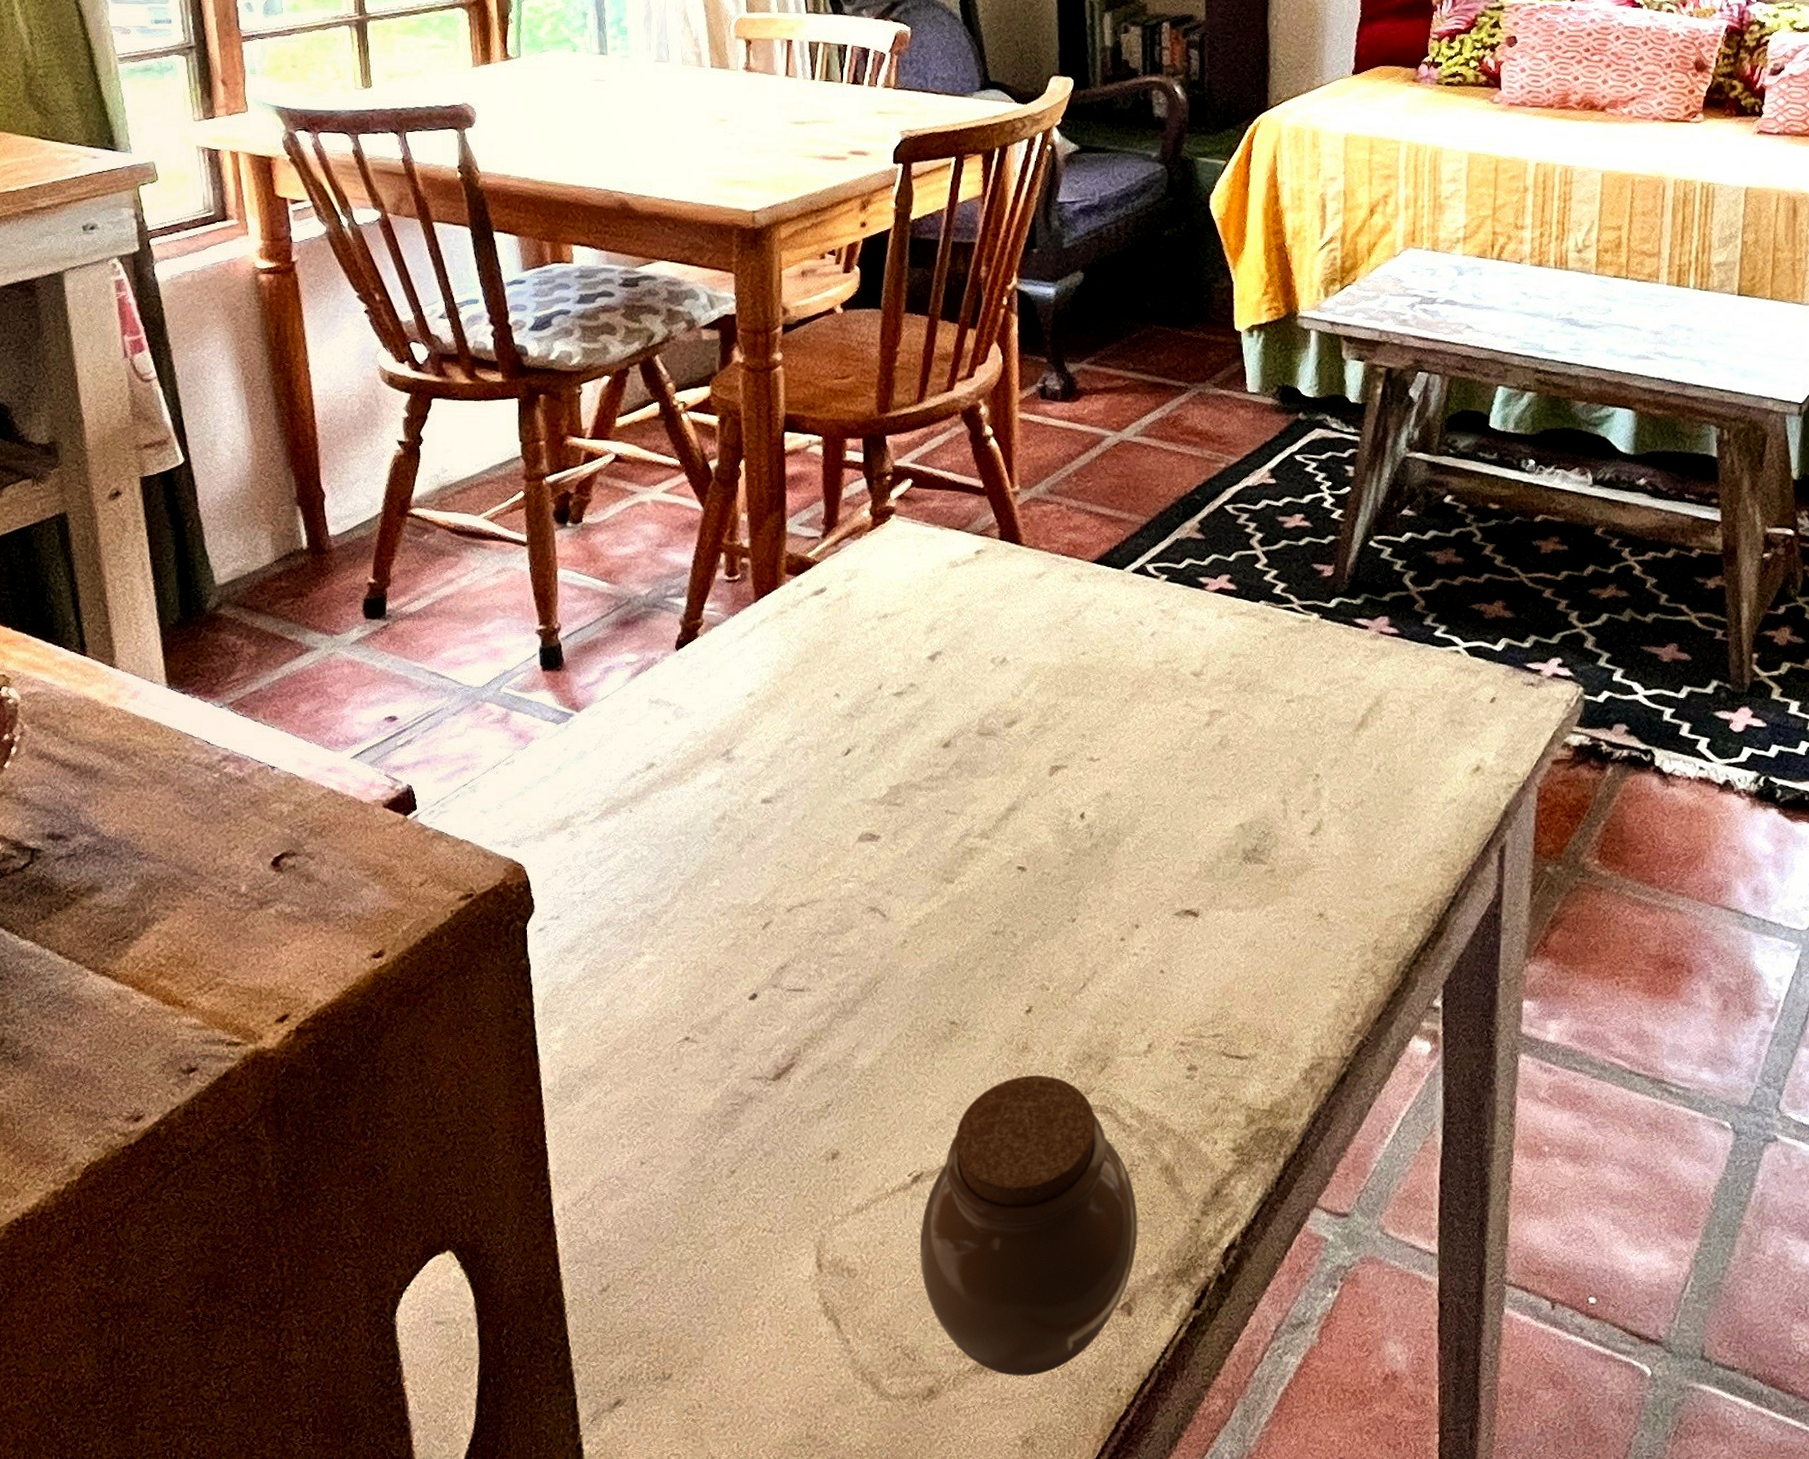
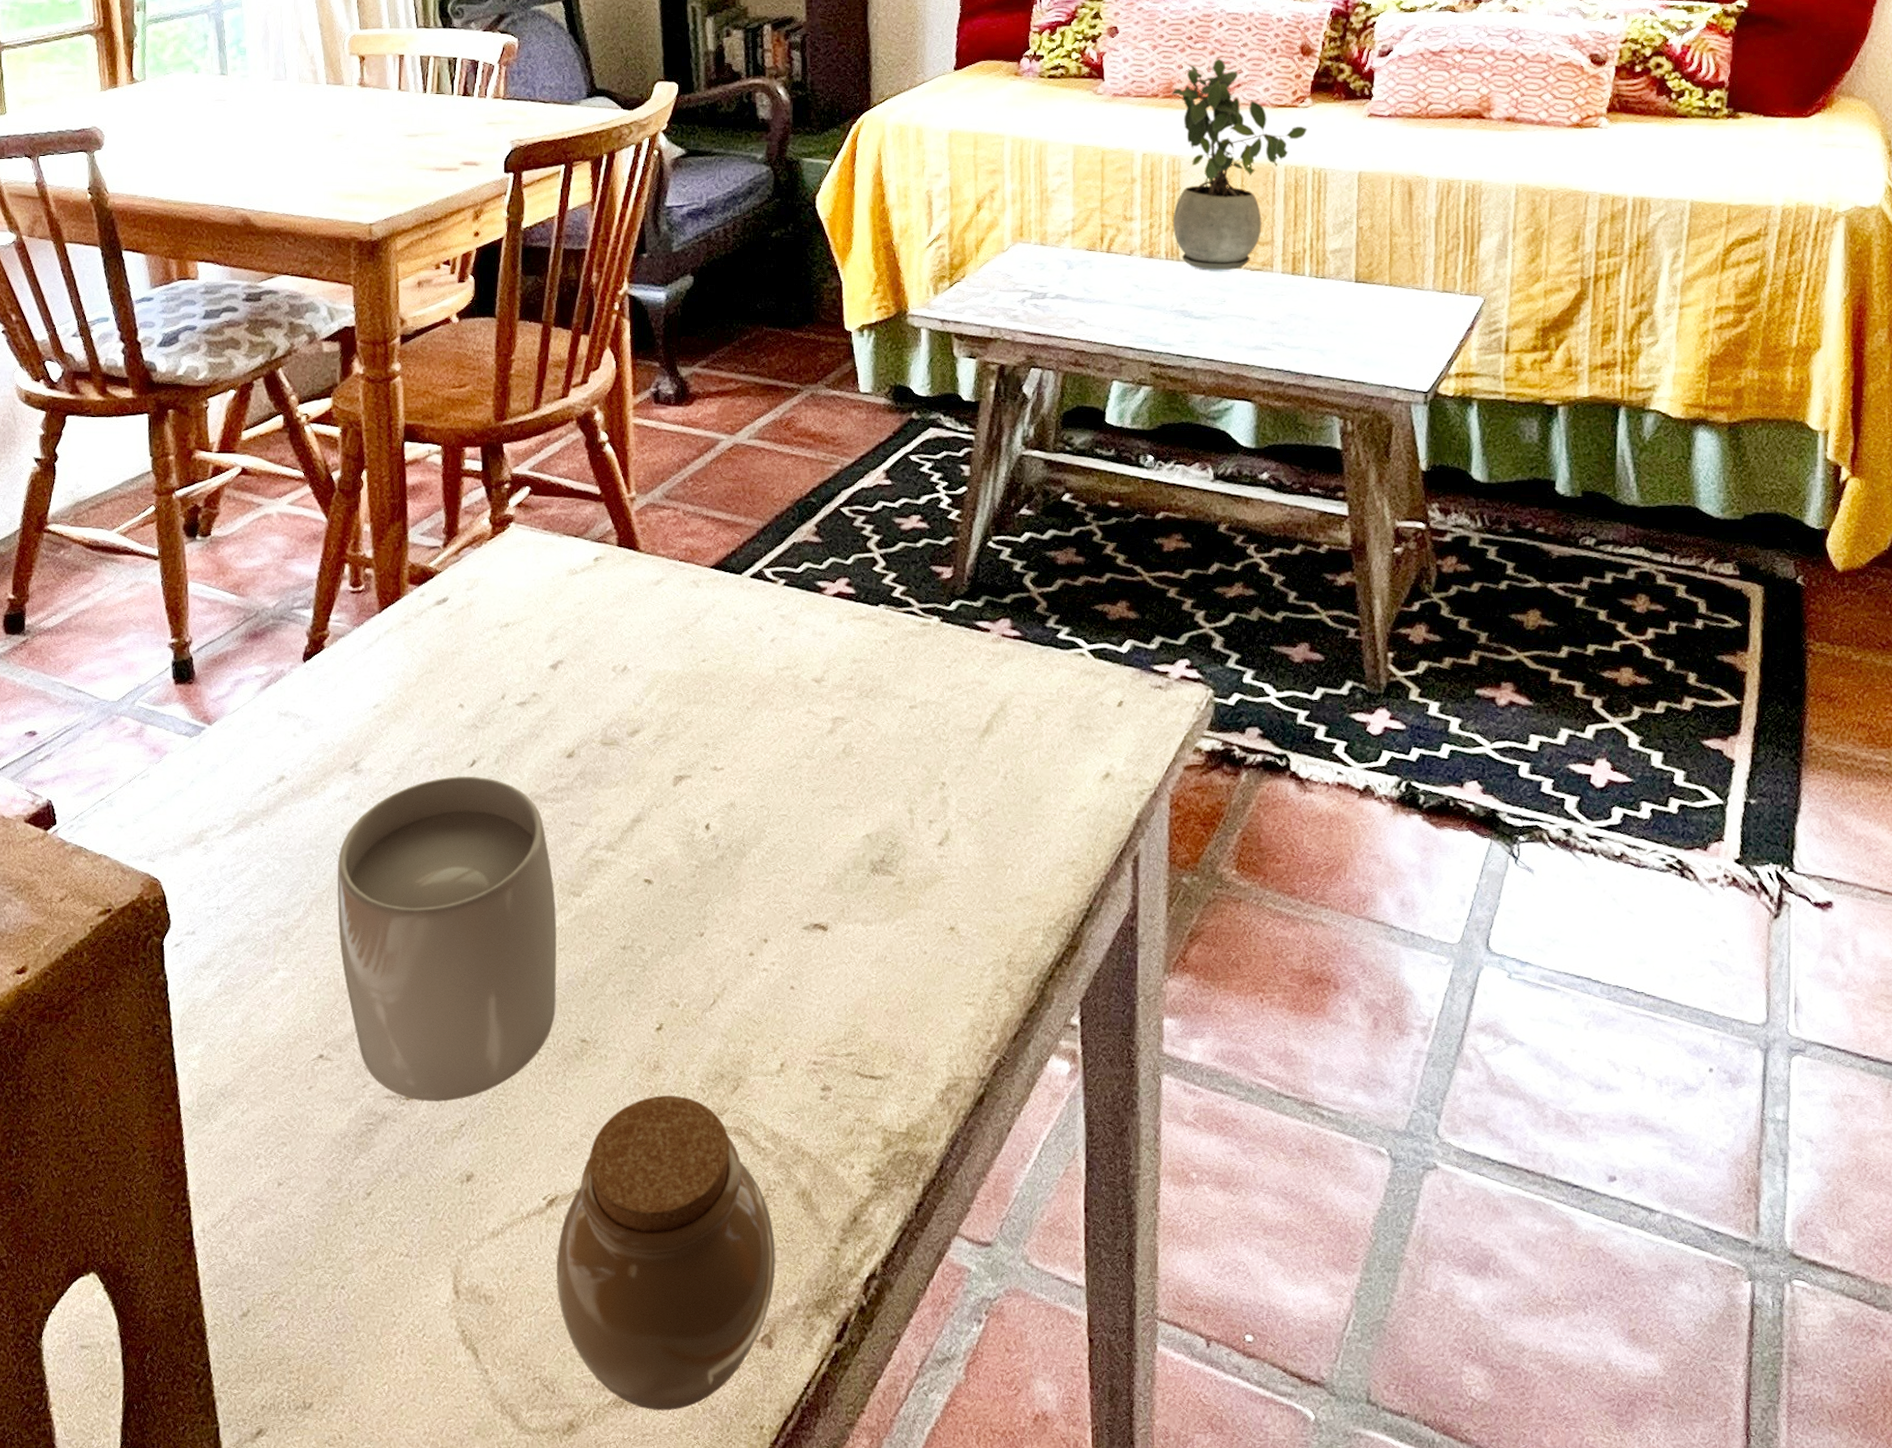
mug: none [706,765,929,1082] -> present [338,776,557,1102]
potted plant: none [1562,72,1698,281] -> present [1172,59,1308,271]

